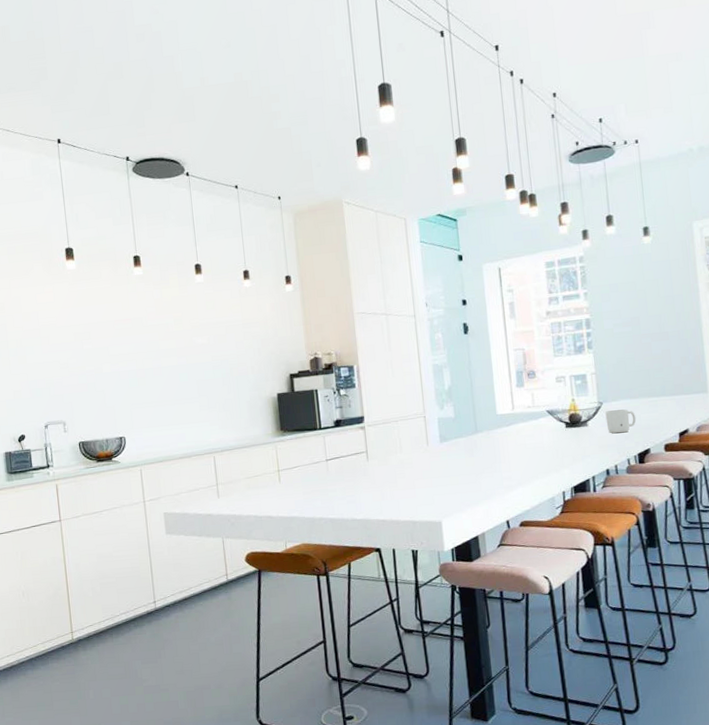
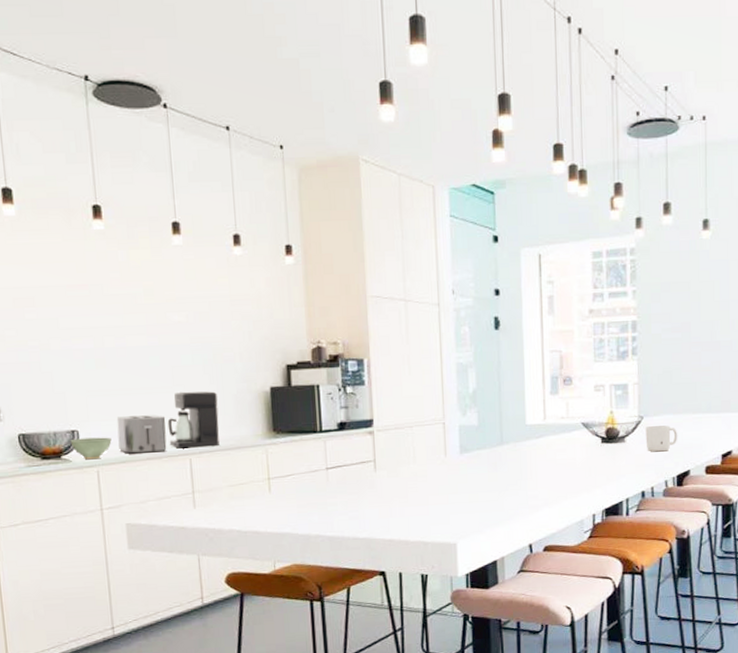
bowl: none [119,441,151,461] -> present [70,437,112,460]
toaster: none [155,421,195,455] -> present [116,415,167,455]
coffee maker: none [195,399,237,448] -> present [167,391,219,449]

